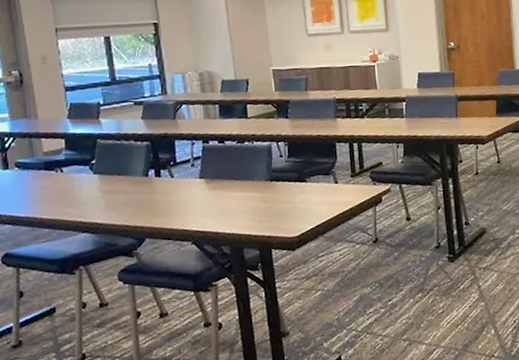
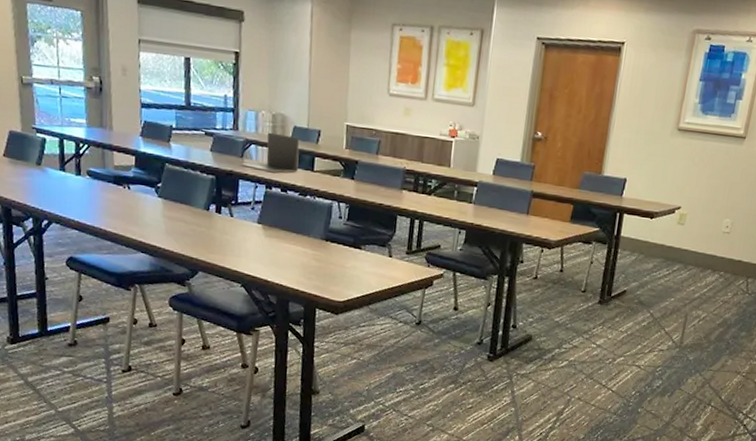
laptop computer: none [174,89,232,128] -> present [241,132,300,174]

